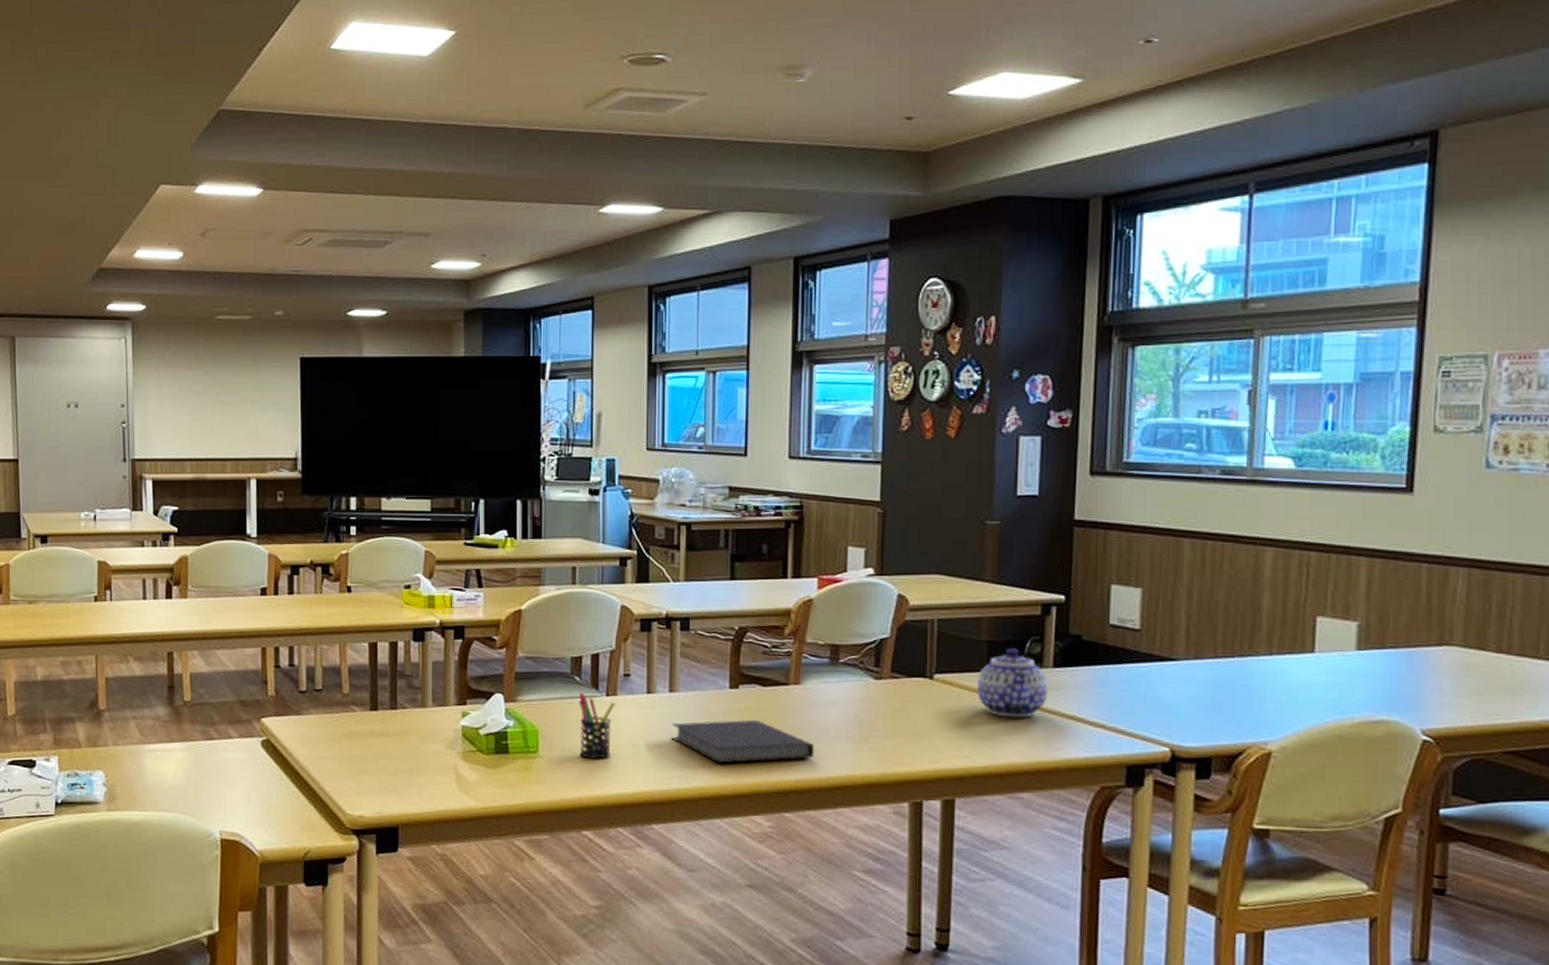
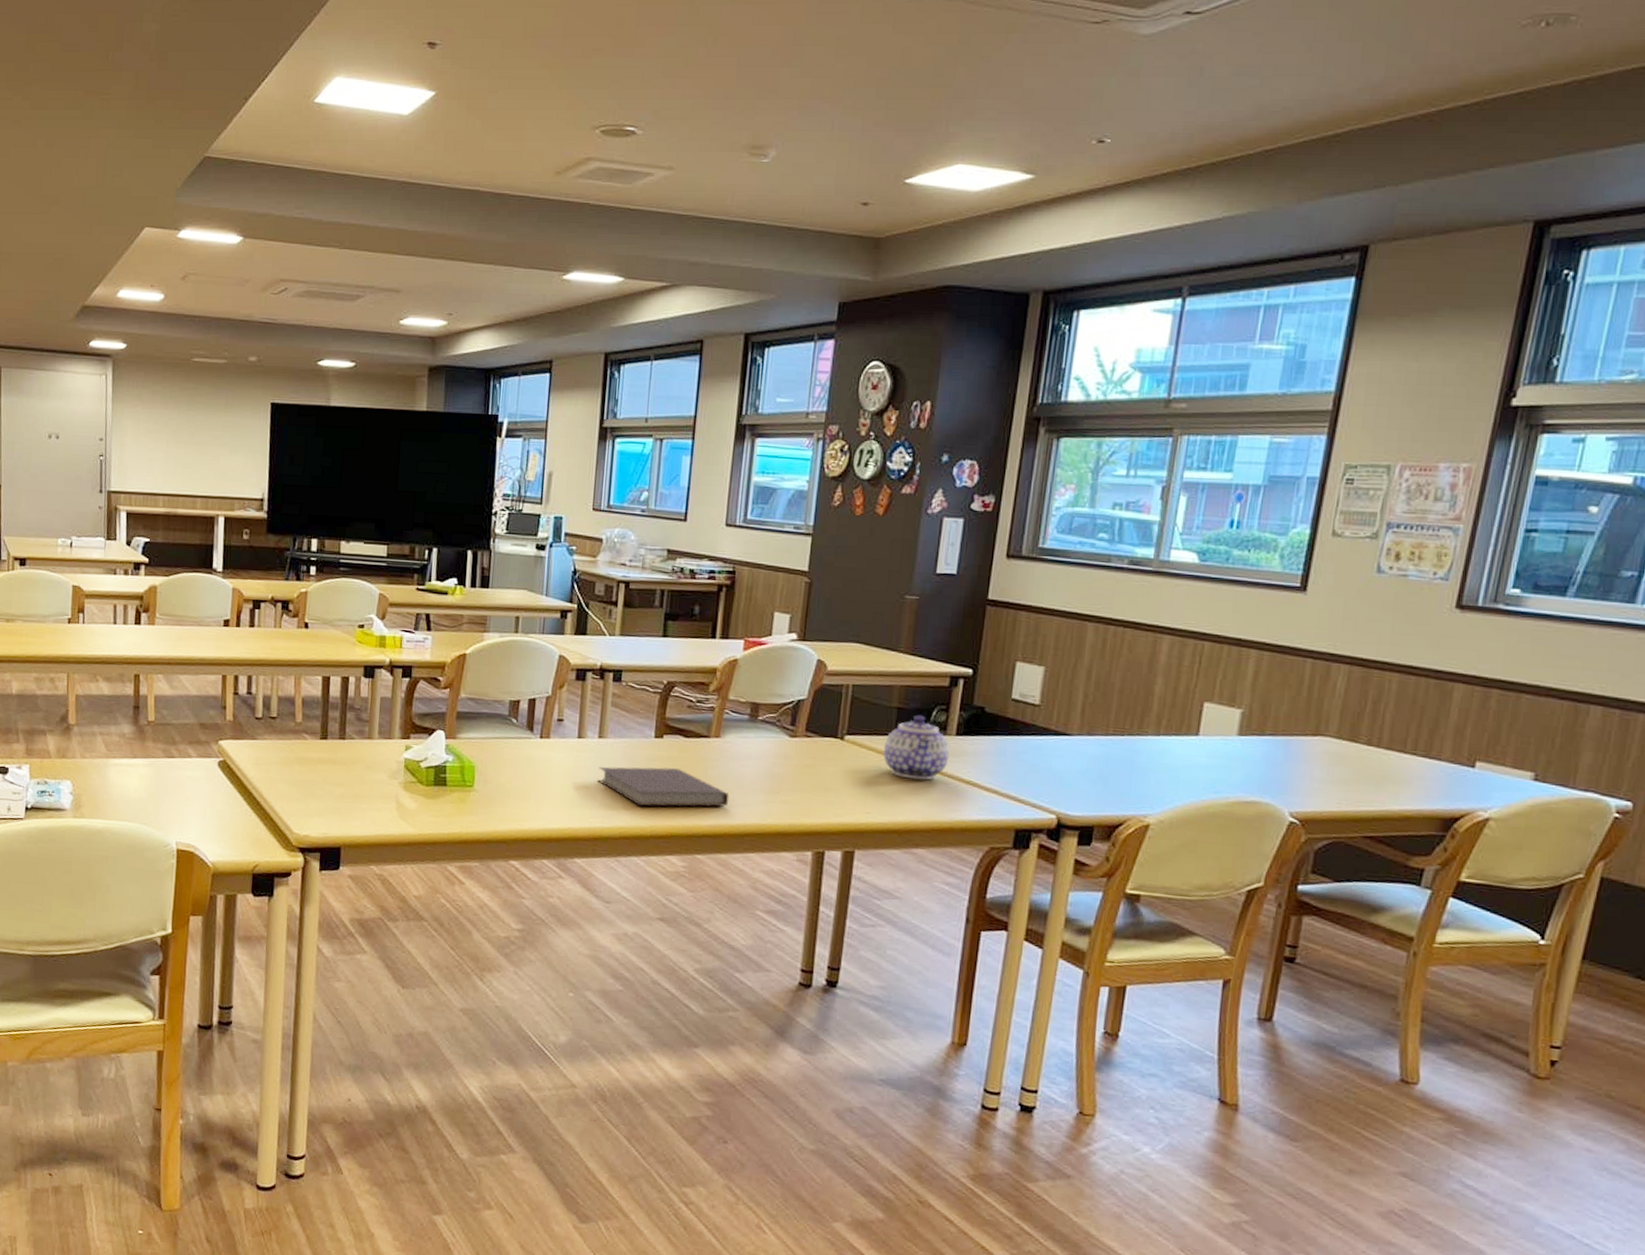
pen holder: present [579,693,616,759] -> none [512,734,548,796]

